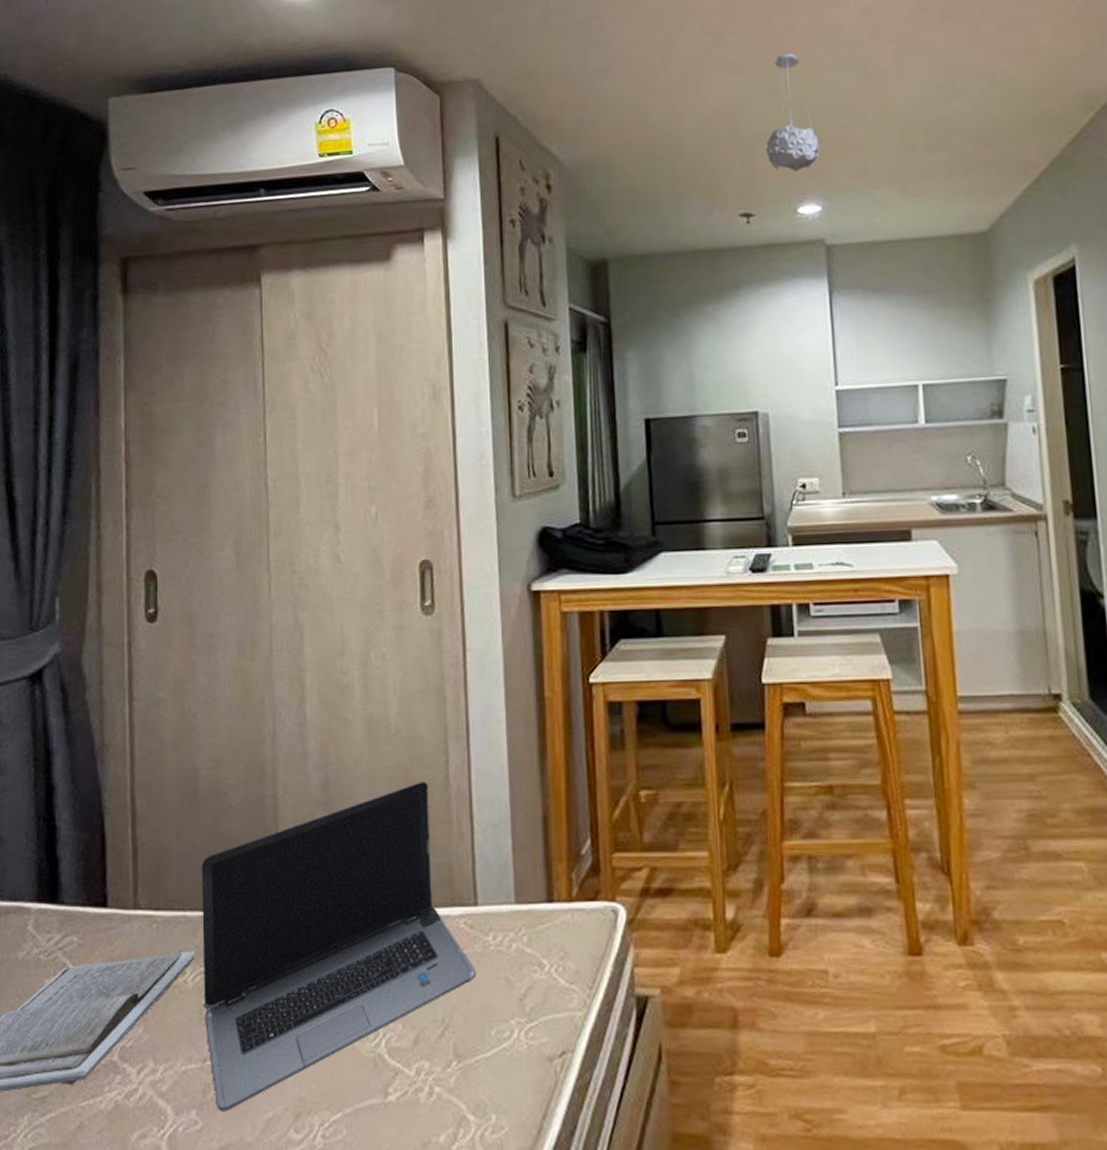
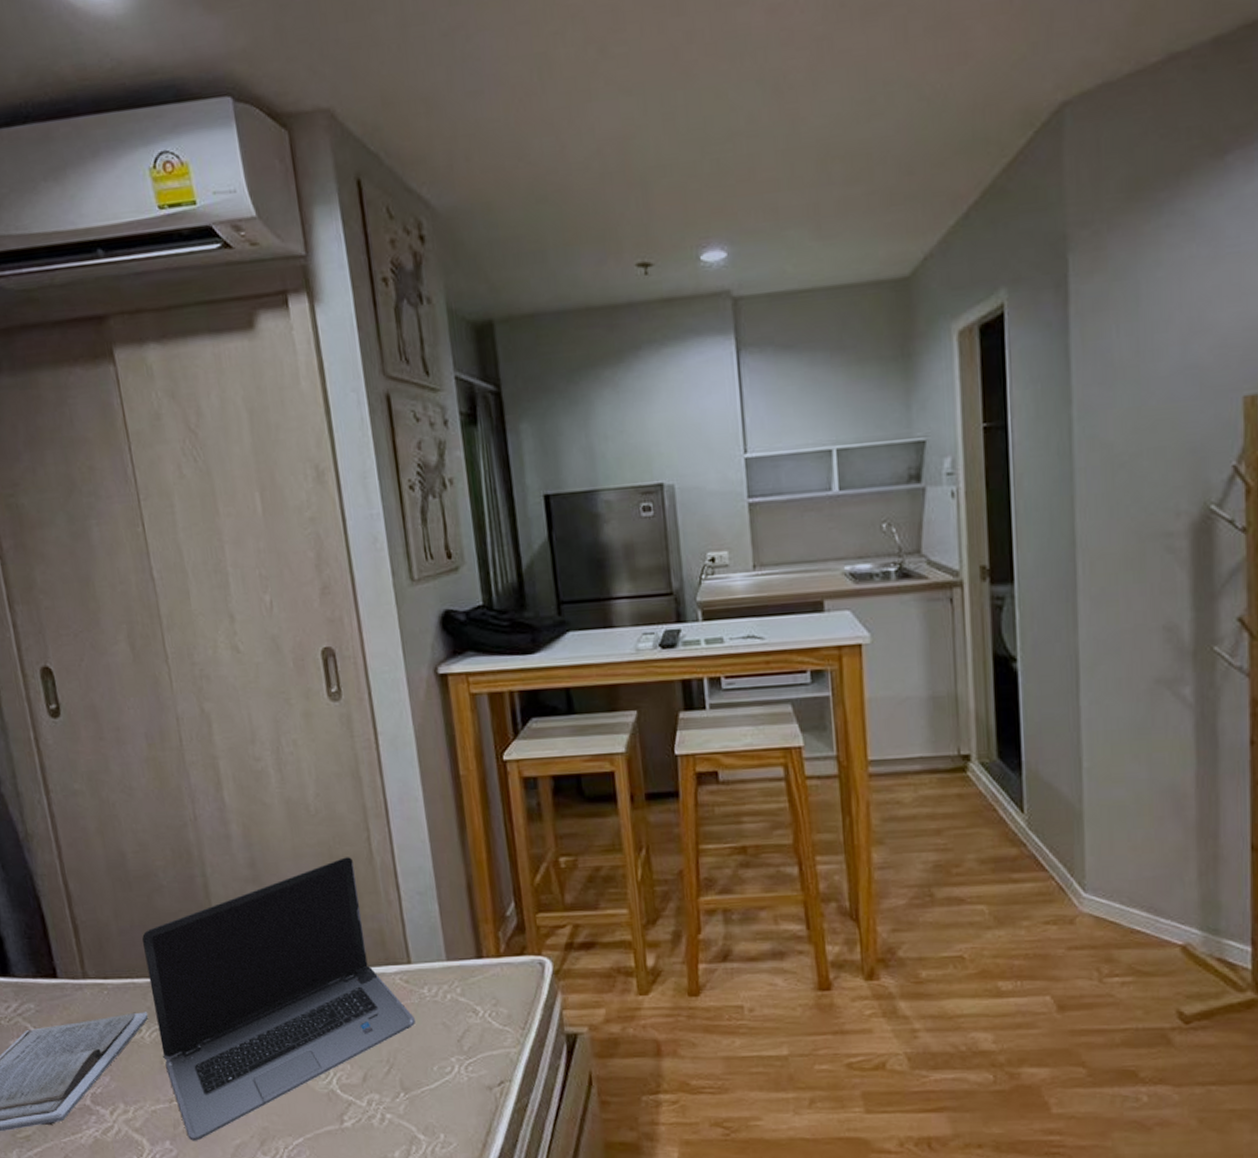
pendant light: present [766,54,820,171] -> none [663,67,724,212]

